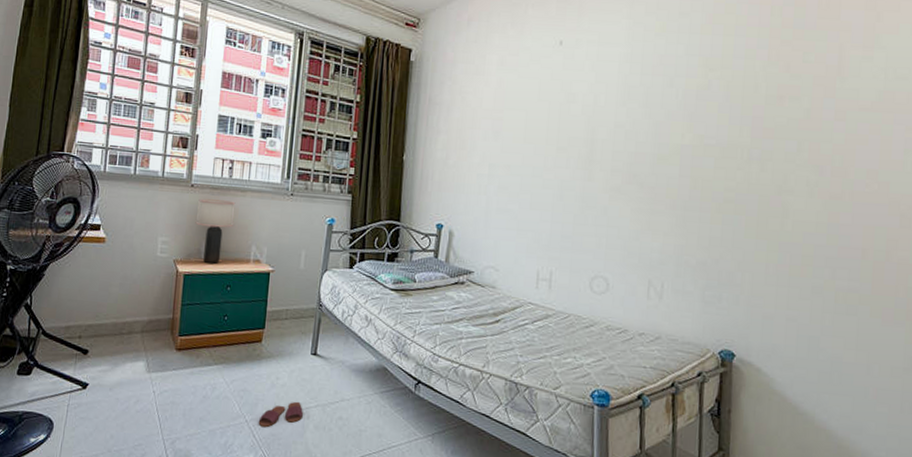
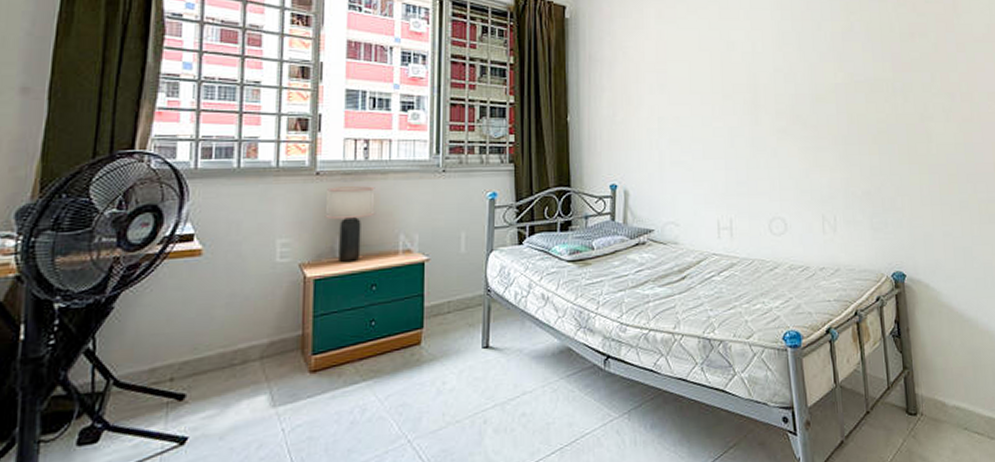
slippers: present [258,401,303,427] -> none [424,405,478,444]

